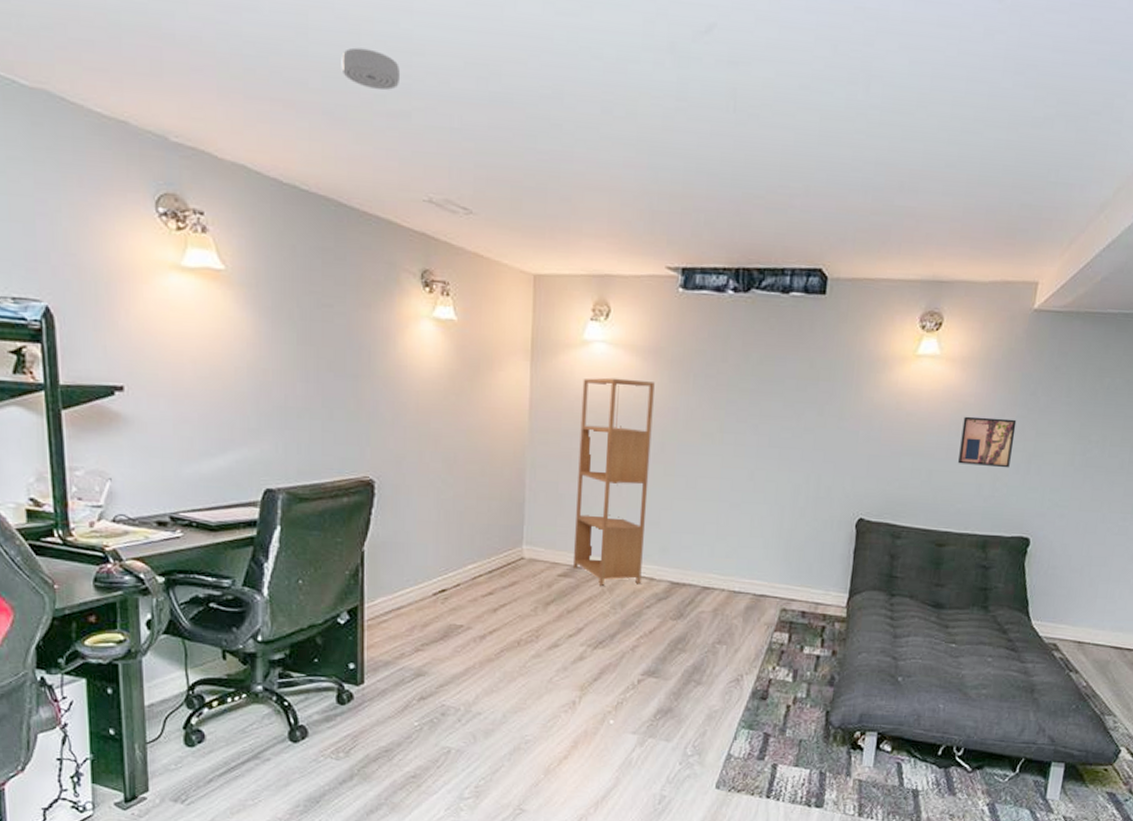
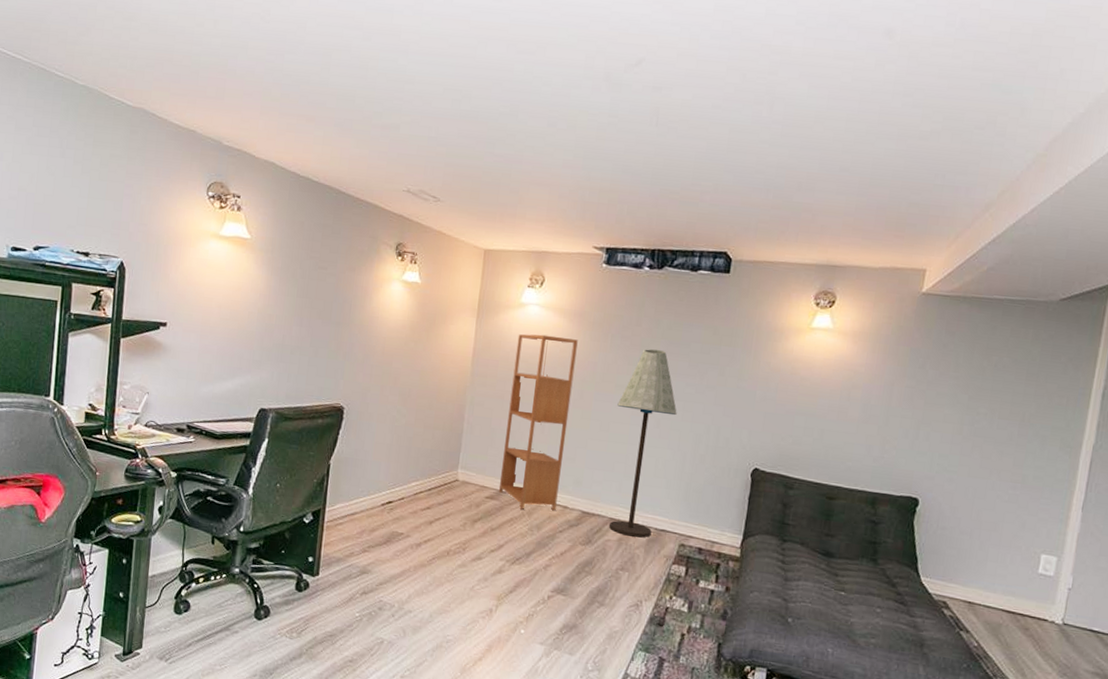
smoke detector: present [341,47,400,91] -> none [351,78,395,109]
floor lamp: none [703,389,773,606] -> present [609,349,677,538]
wall art: present [958,416,1017,468] -> none [849,383,906,433]

